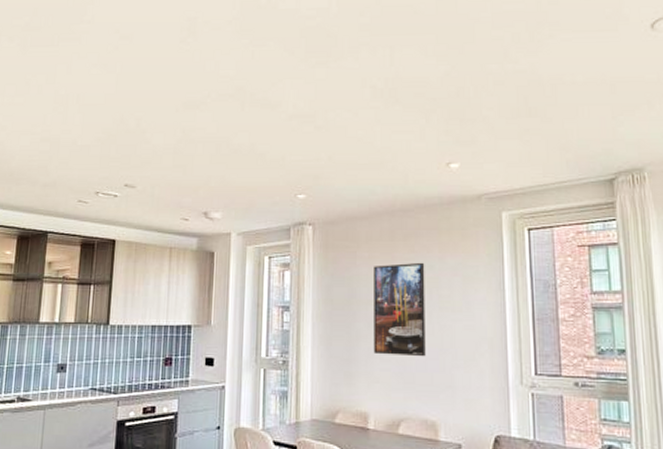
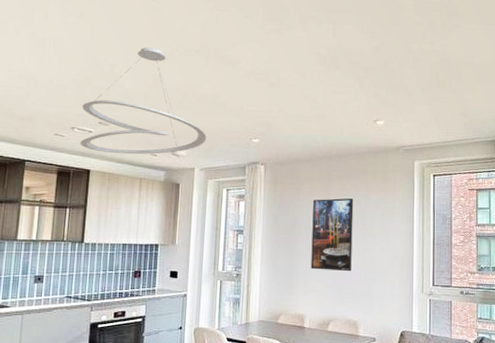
ceiling light fixture: none [105,96,244,220] -> present [80,47,206,155]

